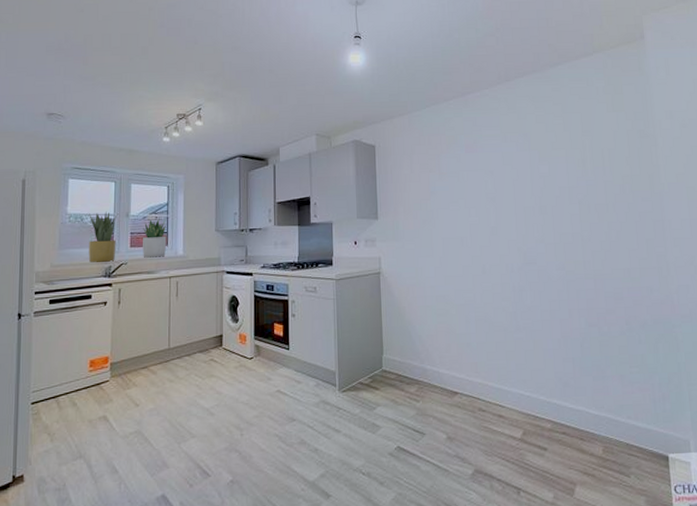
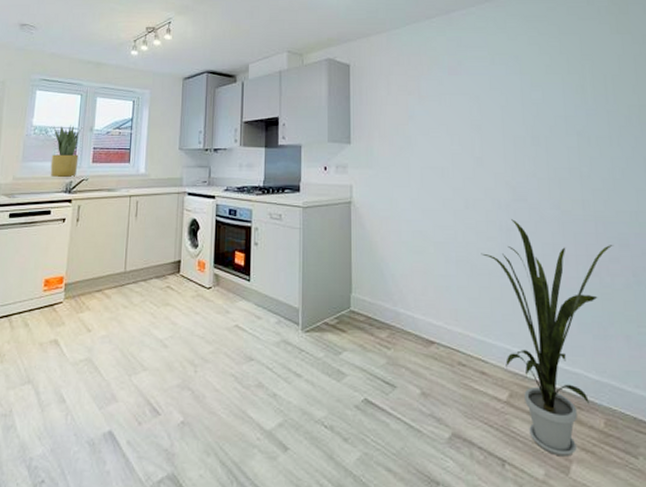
planter: present [143,218,167,258] -> none [104,133,129,175]
house plant: none [497,281,609,481] -> present [481,219,613,457]

